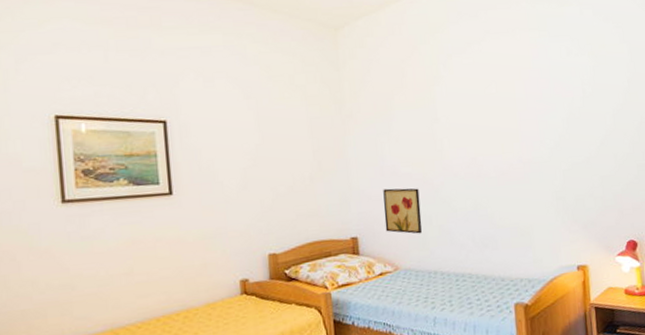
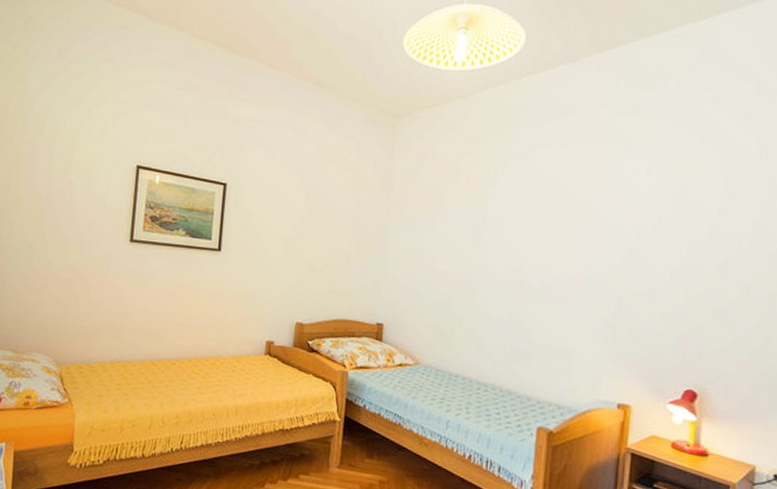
wall art: present [383,188,422,234] -> none [412,281,454,334]

